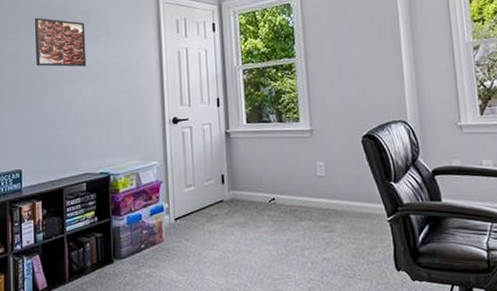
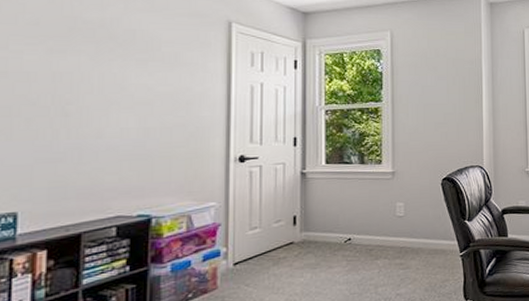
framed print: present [35,17,87,67] -> none [51,29,129,93]

